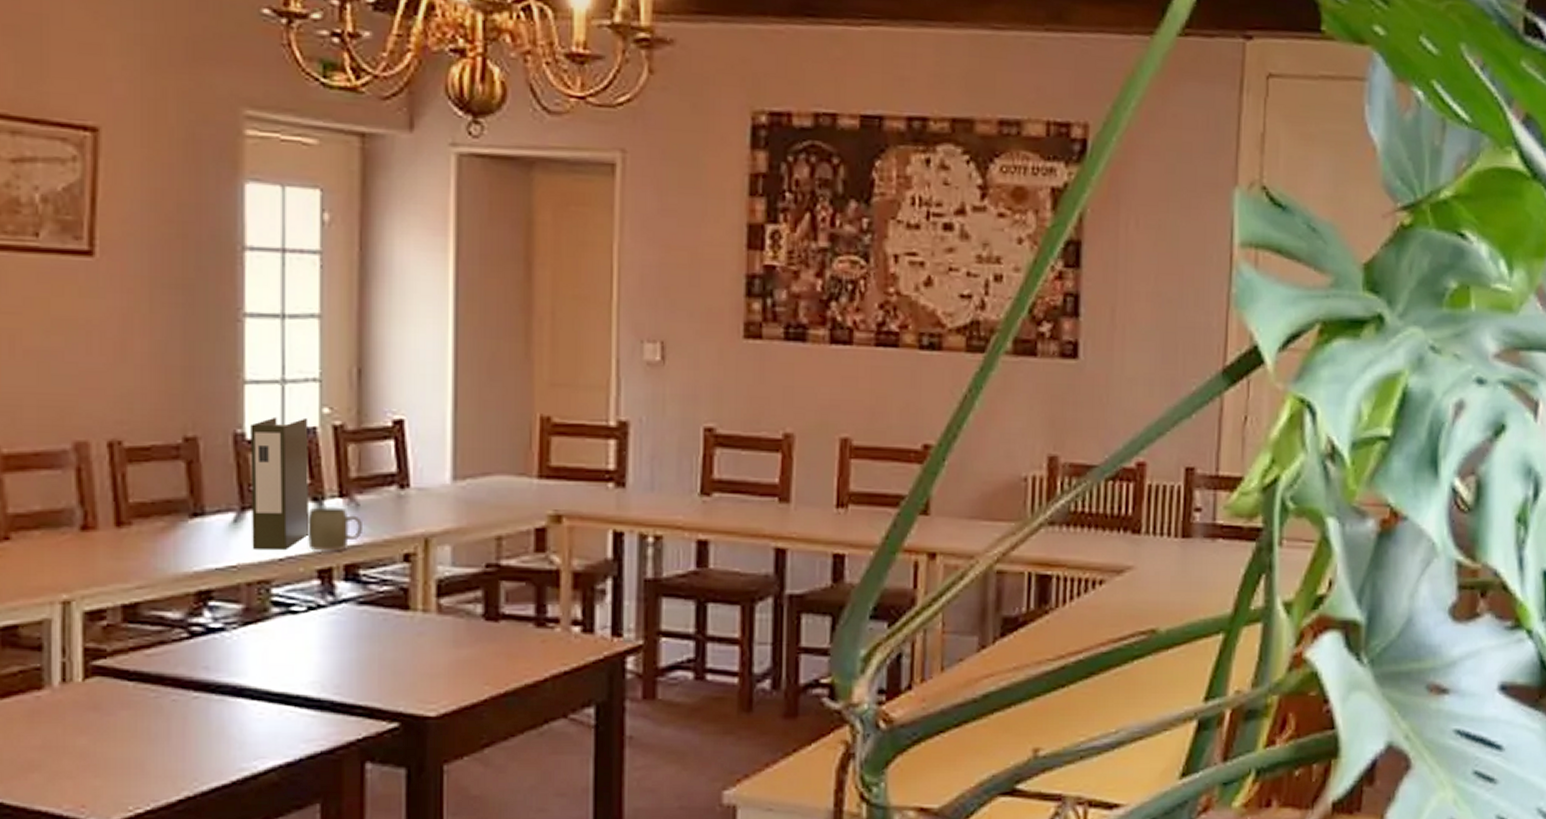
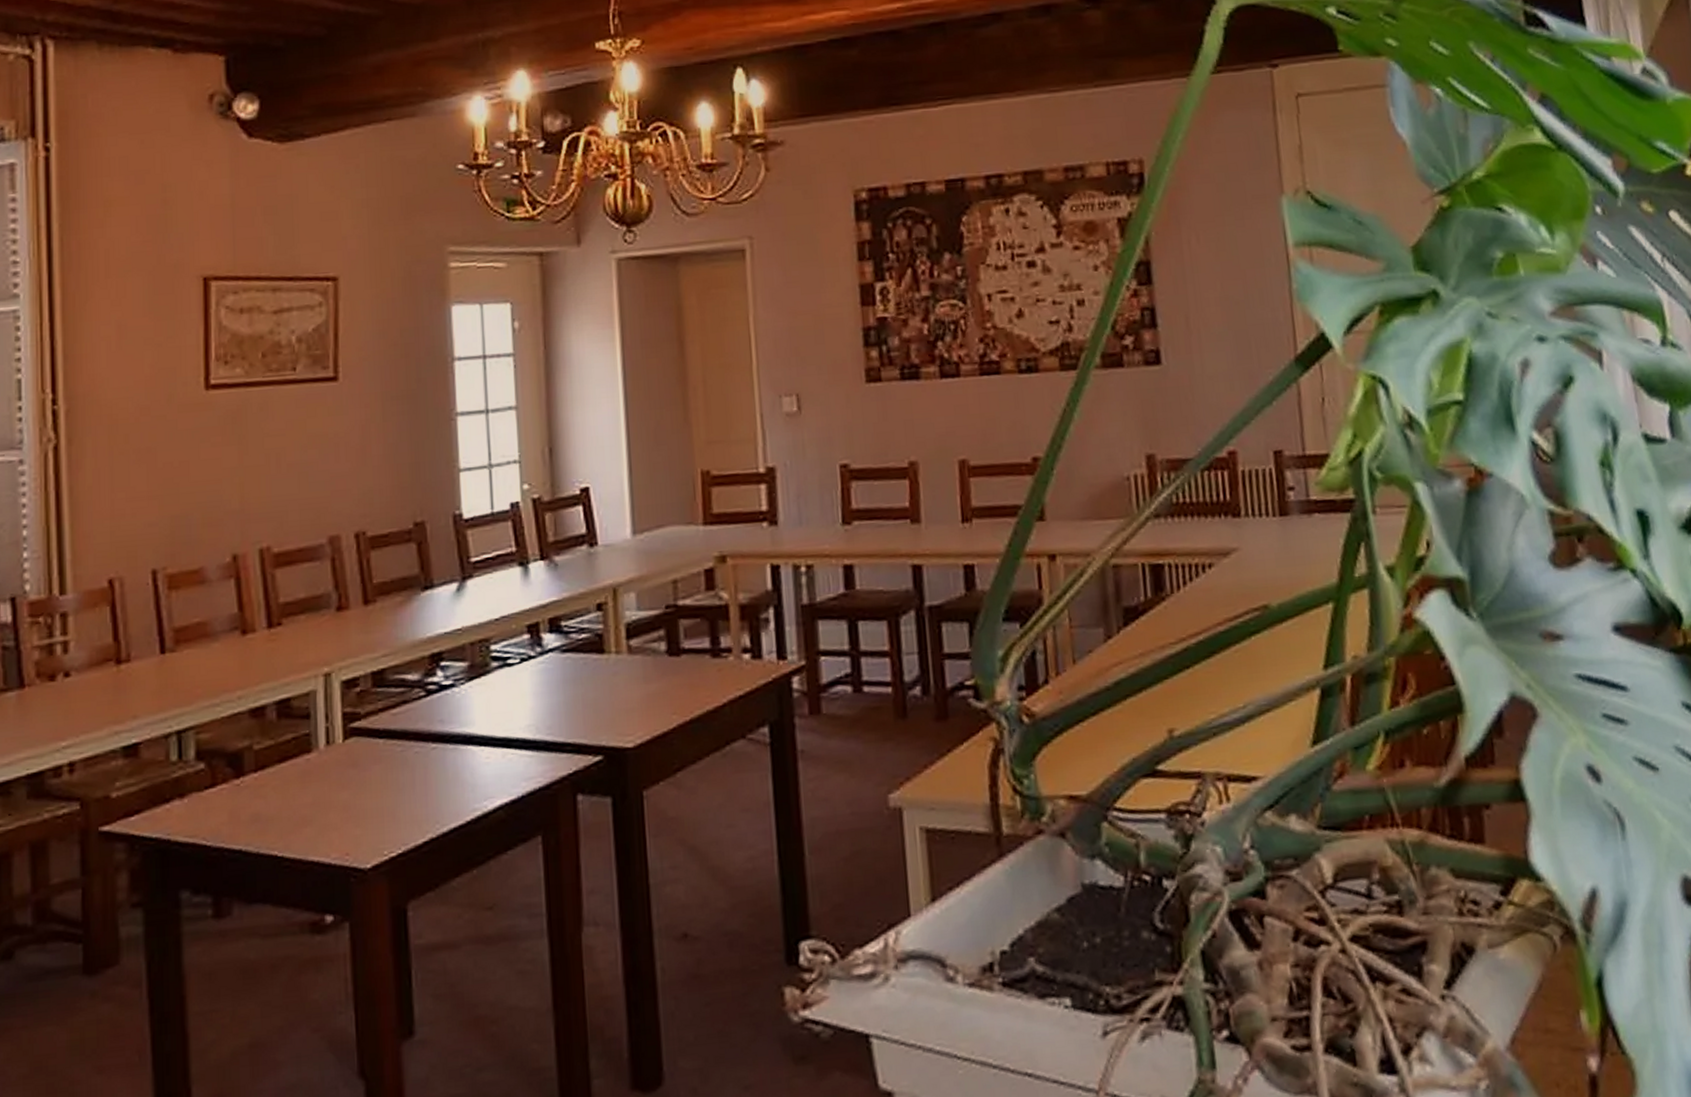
binder: present [250,416,309,551] -> none [466,494,518,614]
mug: present [306,507,362,551] -> none [515,568,561,609]

